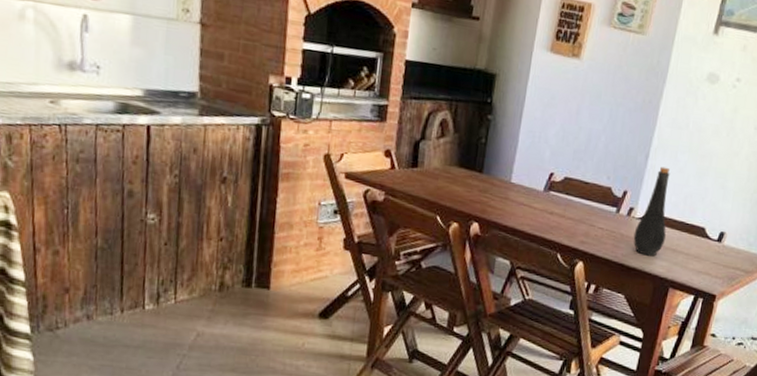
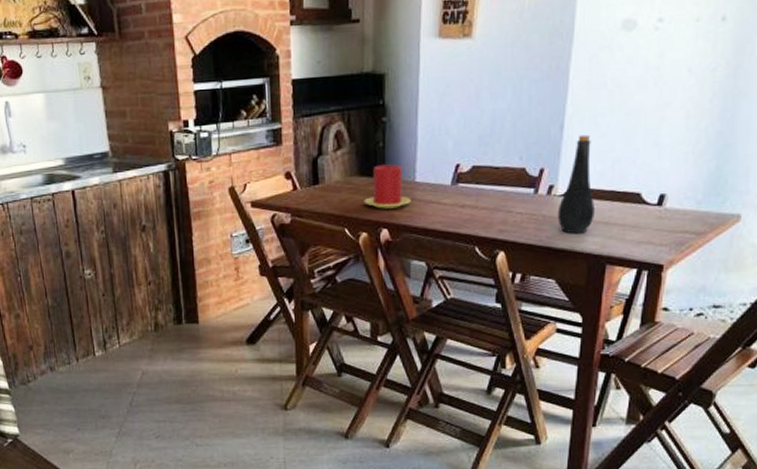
candle: none [459,159,504,205] -> present [364,164,411,209]

